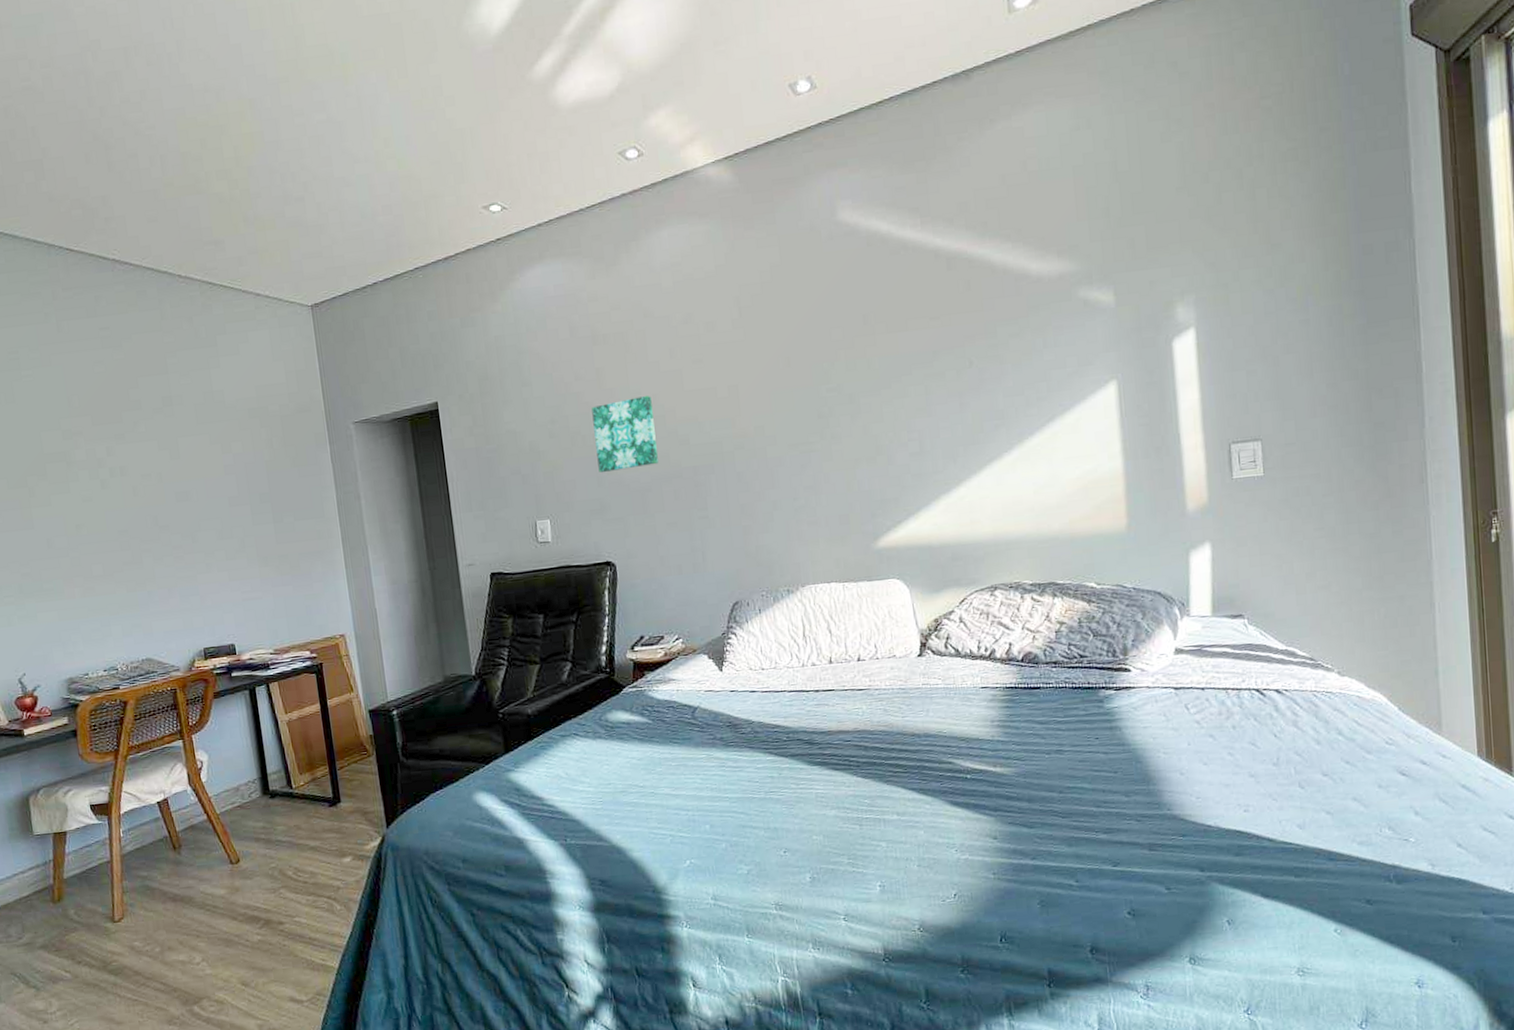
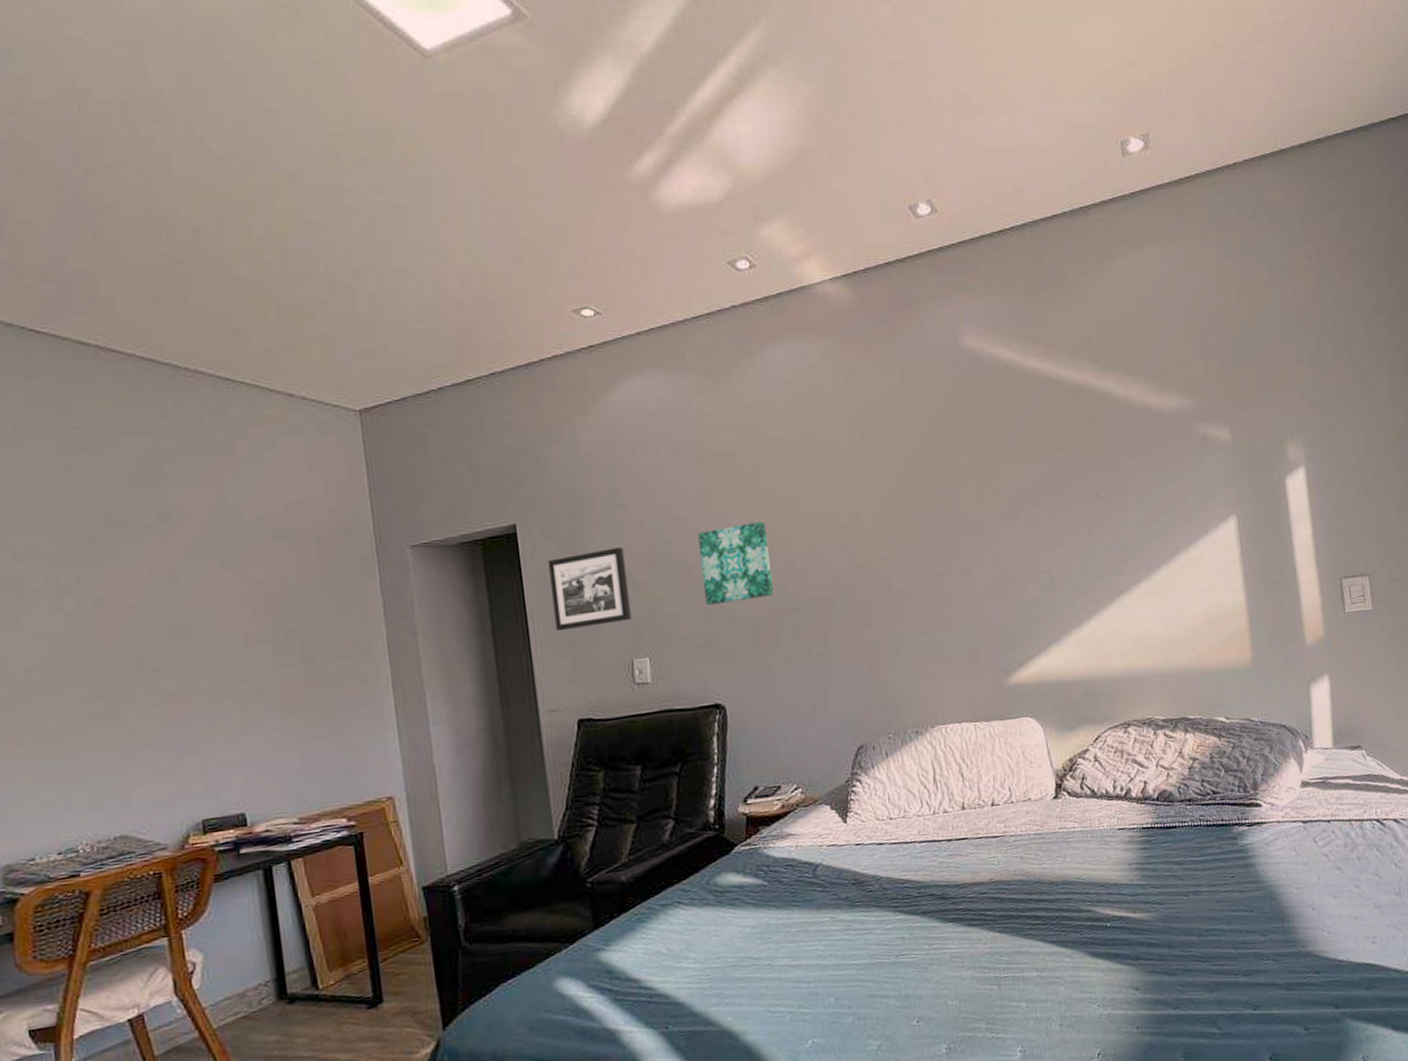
picture frame: none [464,421,535,496] -> present [548,547,632,632]

